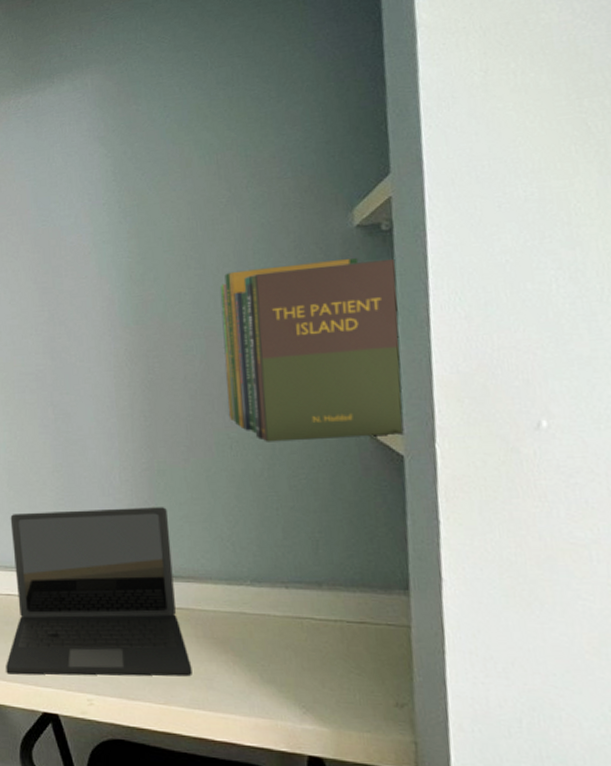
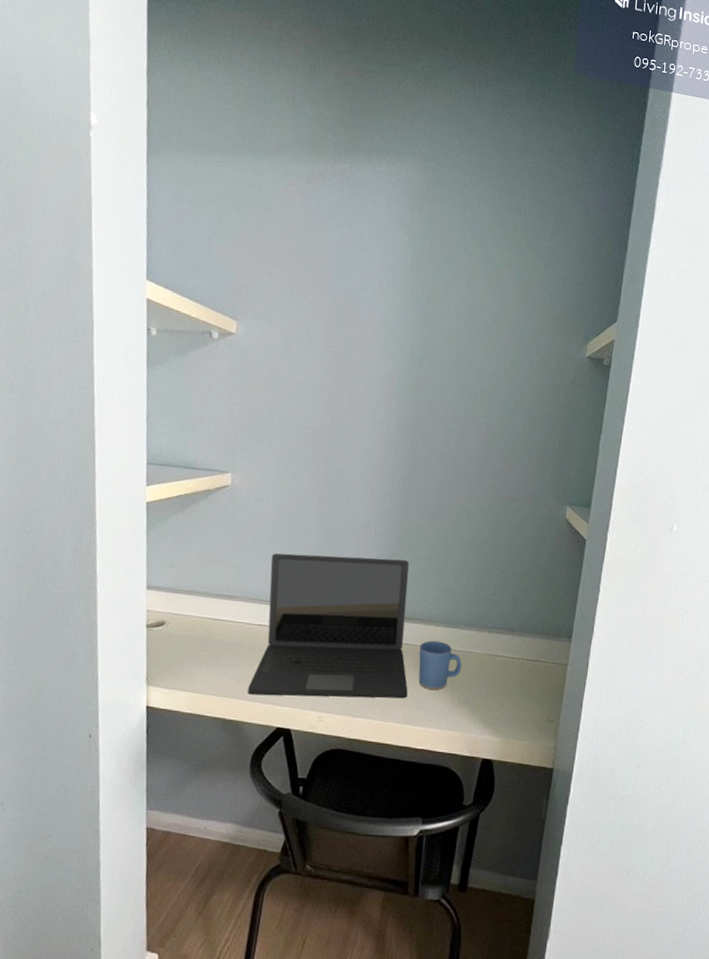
mug: none [197,602,258,664] -> present [418,640,462,690]
books: present [221,258,403,442] -> none [471,373,608,523]

